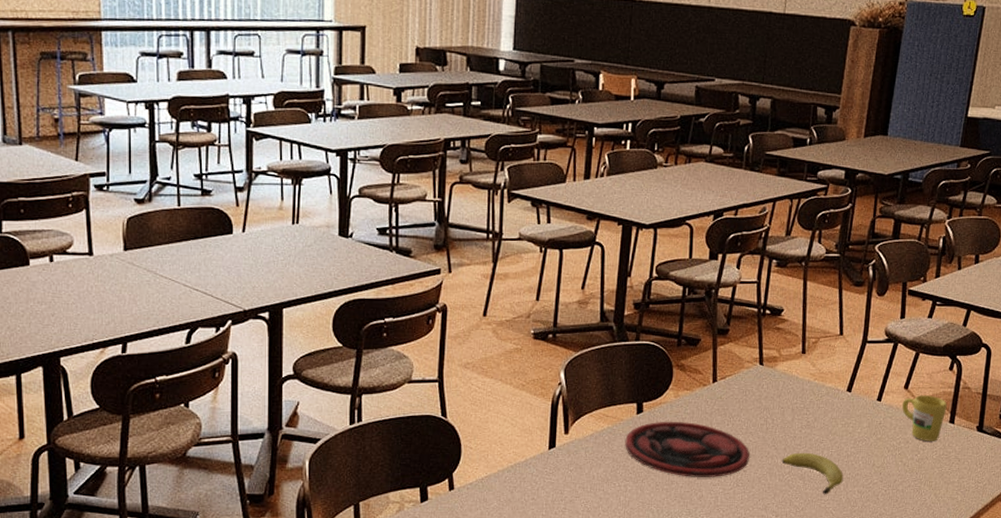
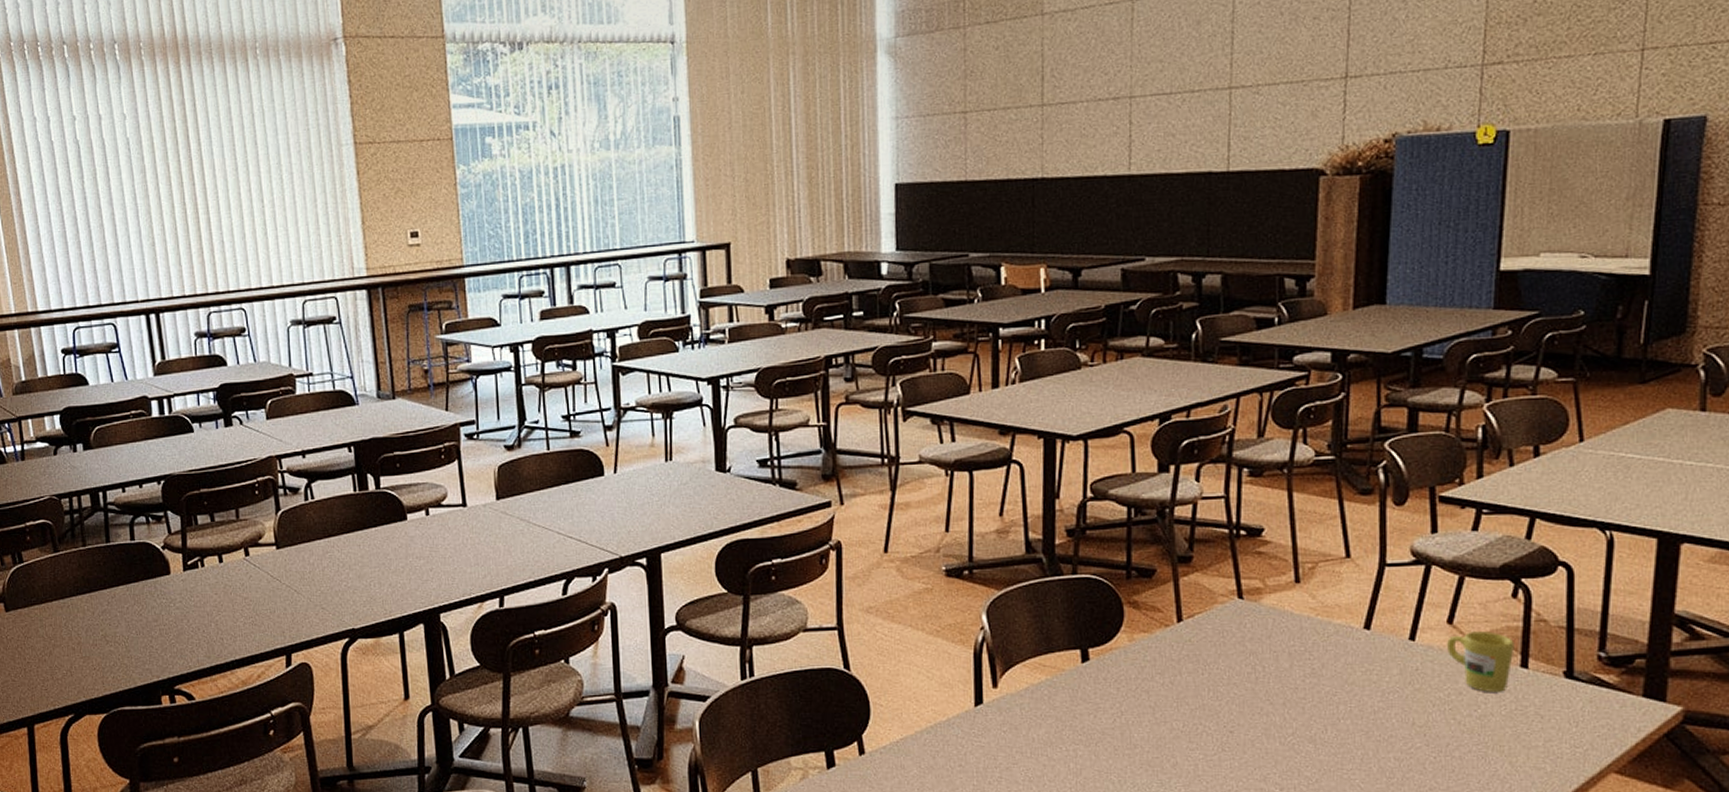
plate: present [625,421,750,477] -> none [1069,670,1236,740]
fruit: present [781,452,844,495] -> none [1281,708,1372,763]

